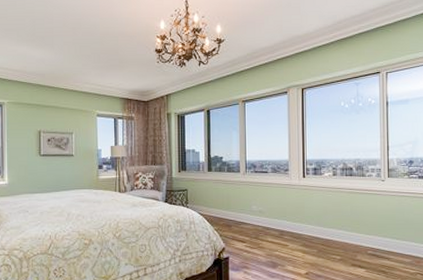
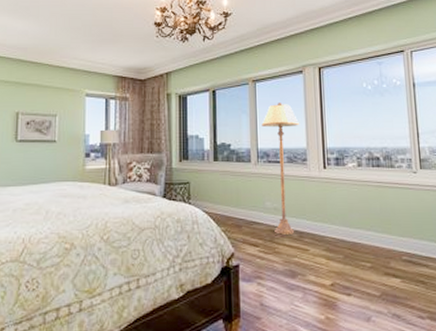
floor lamp: none [250,120,283,233] -> present [261,103,299,235]

